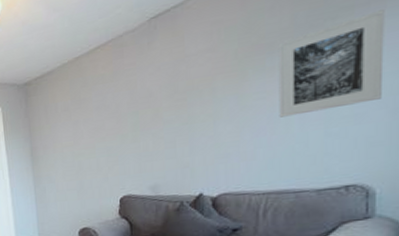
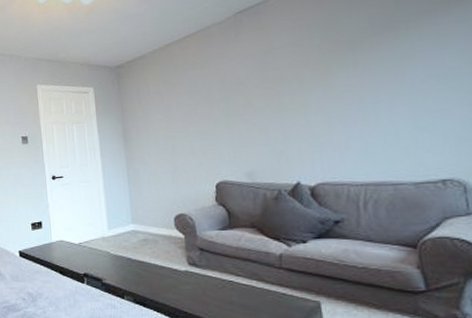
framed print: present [278,9,385,118] -> none [358,16,462,110]

